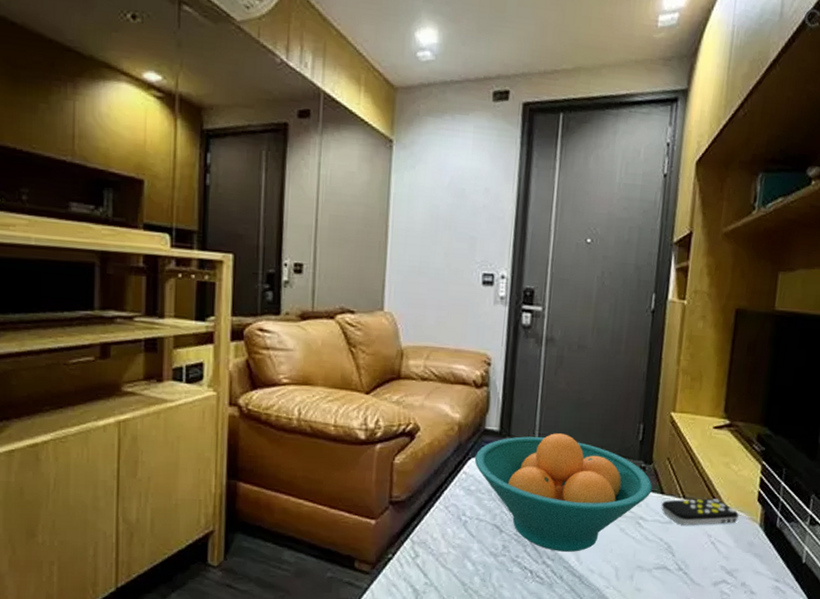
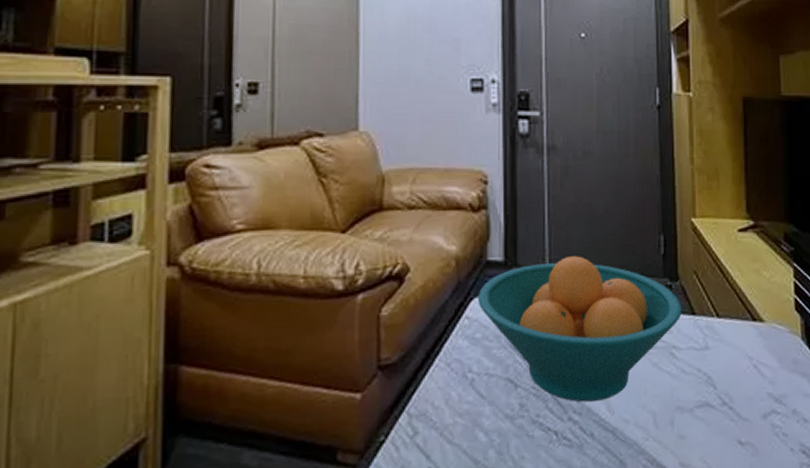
remote control: present [661,498,739,526] -> none [694,313,778,350]

